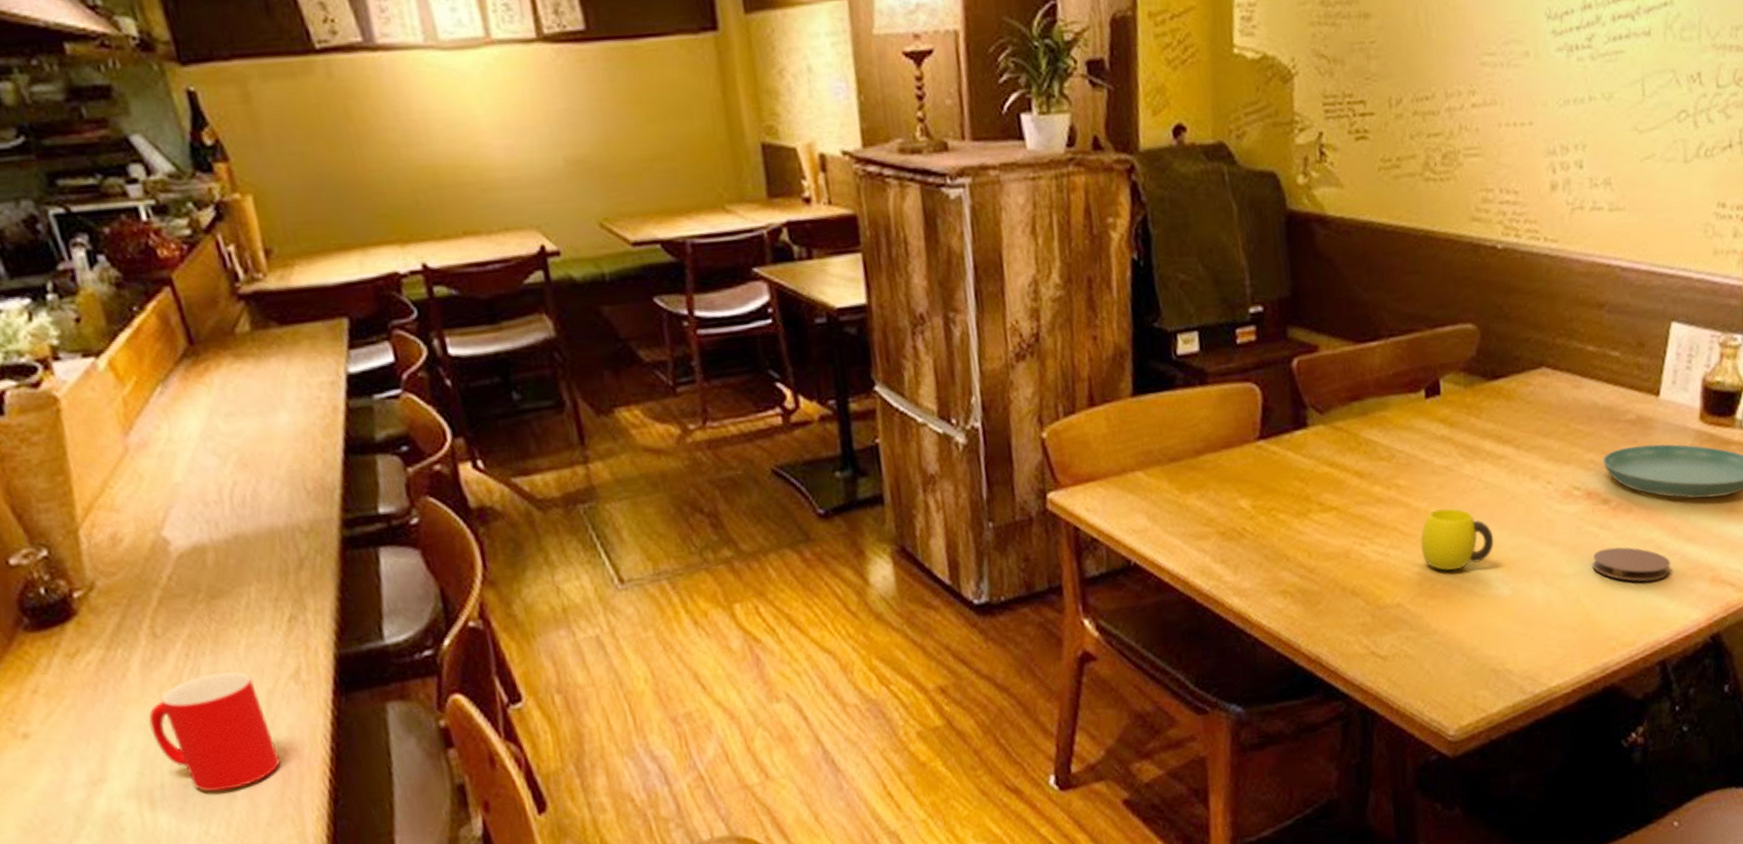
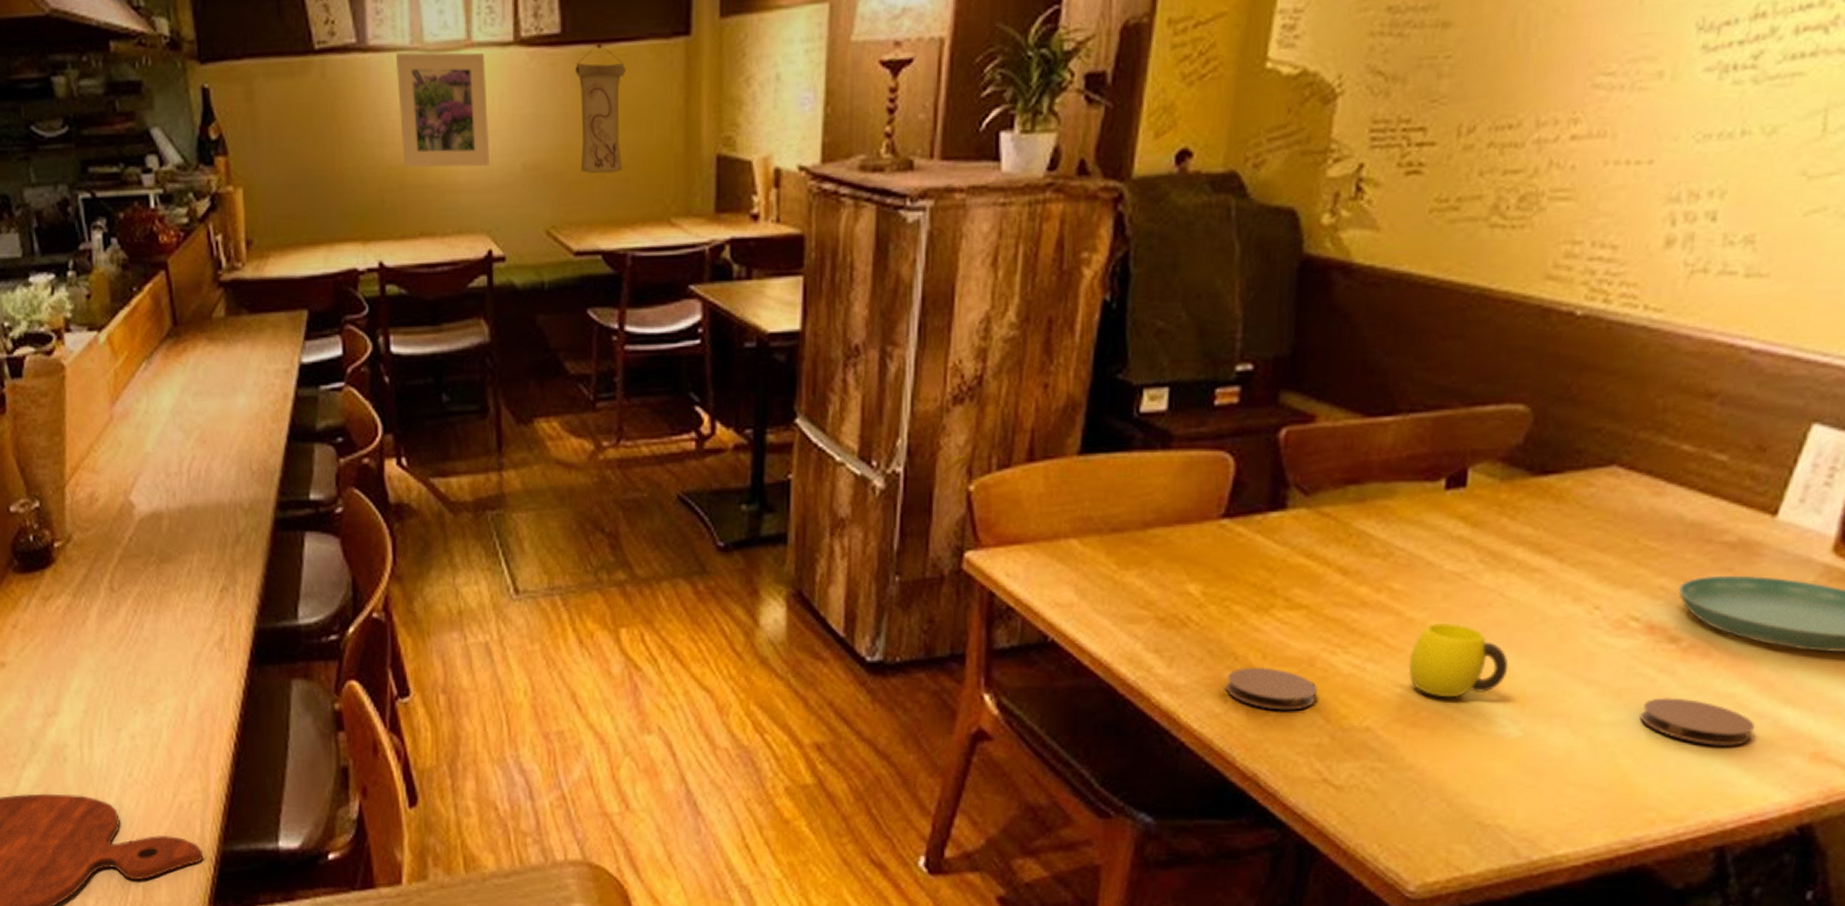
cup: present [149,672,281,793] -> none [98,631,197,739]
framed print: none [408,49,529,167] -> present [395,52,489,168]
wall scroll: none [605,38,669,166] -> present [576,42,626,174]
coaster: none [1283,563,1355,600] -> present [1226,667,1317,711]

